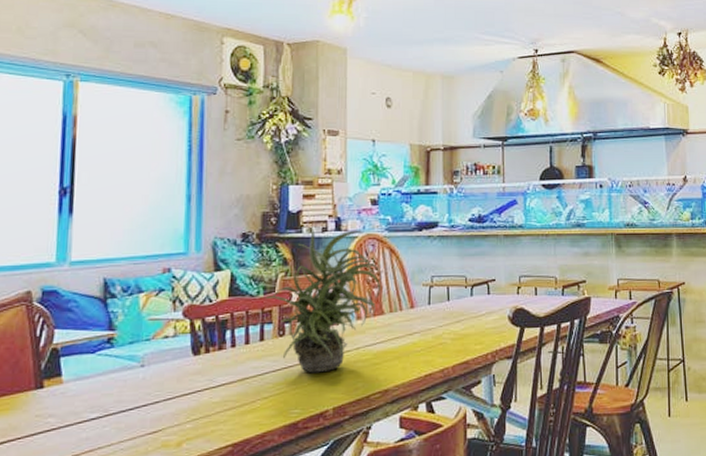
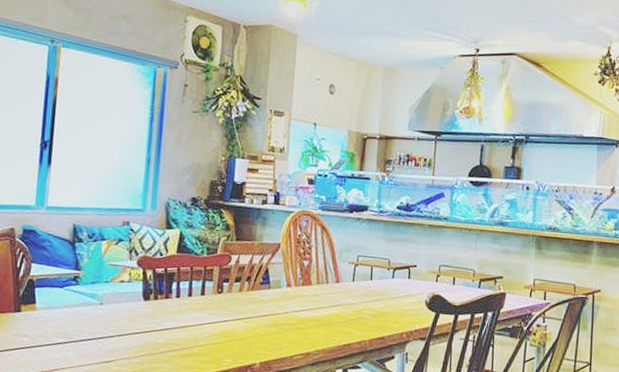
potted plant: present [265,228,380,373] -> none [208,199,311,330]

